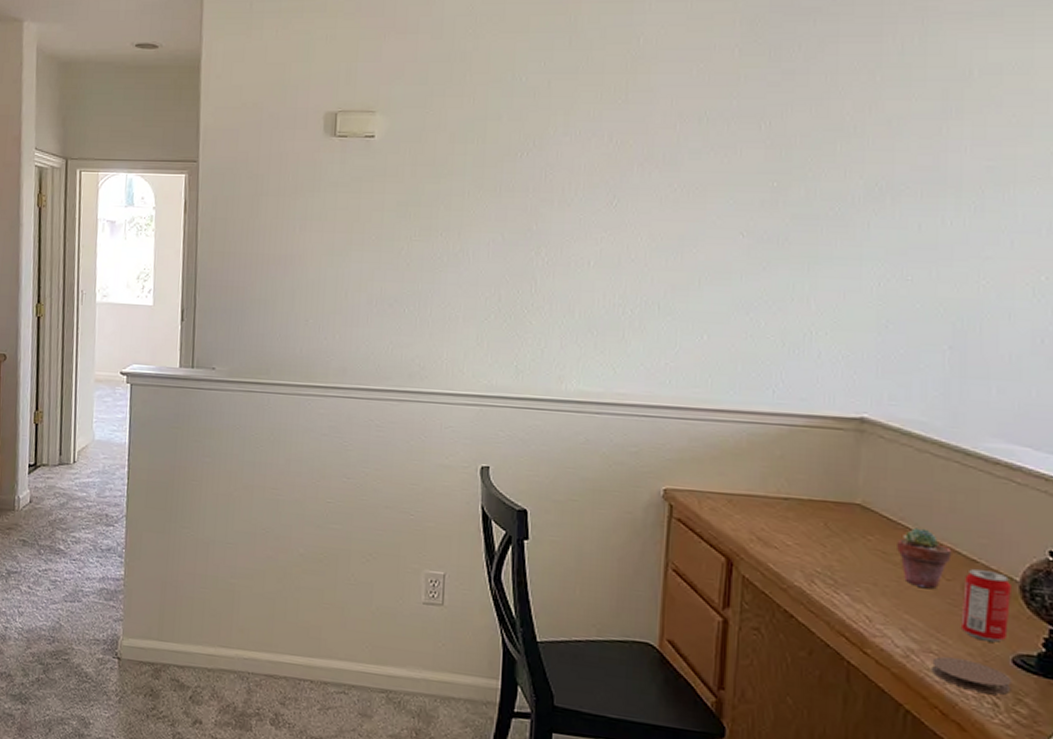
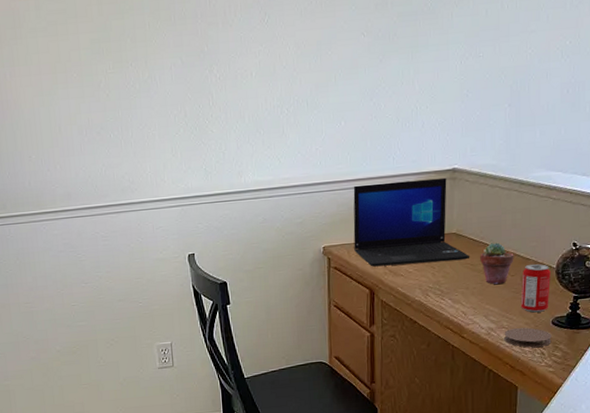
laptop: none [708,417,882,544] -> present [353,177,470,267]

